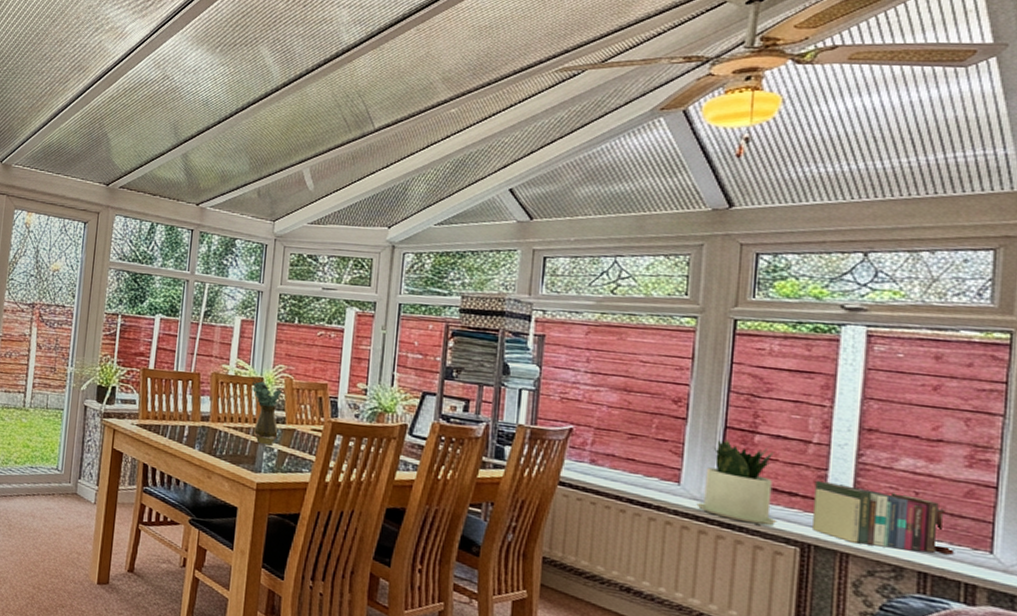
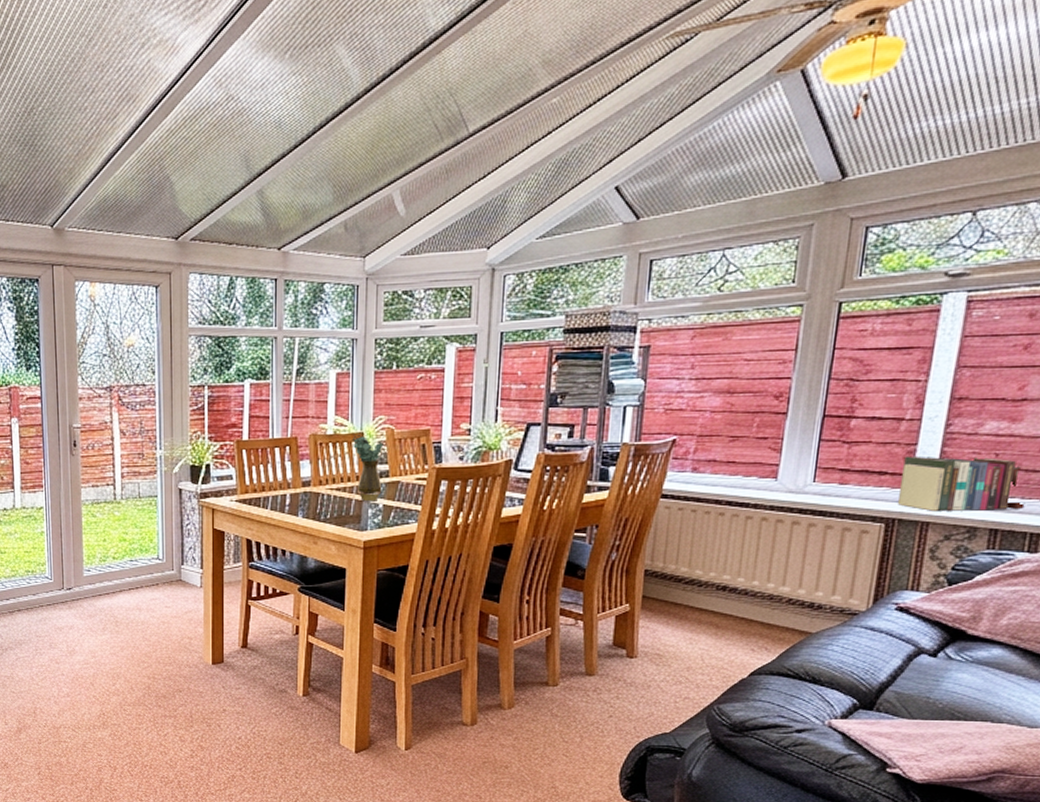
planter: present [696,439,777,526] -> none [792,428,869,507]

